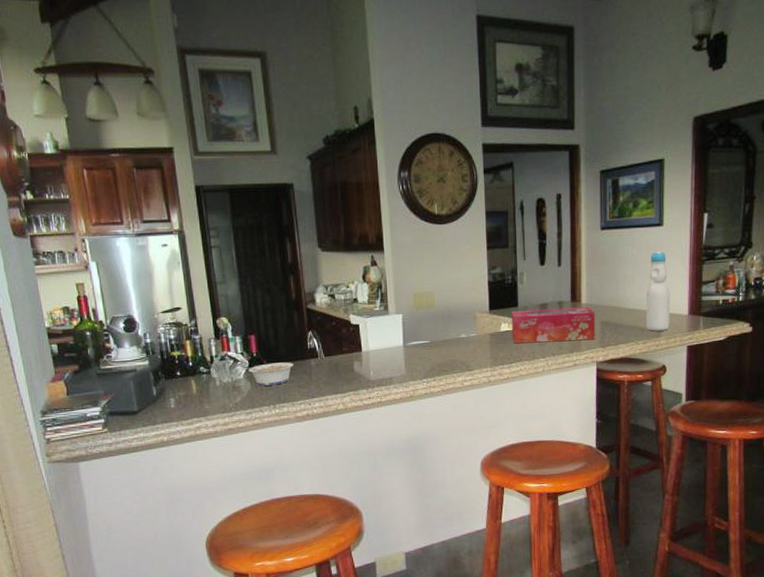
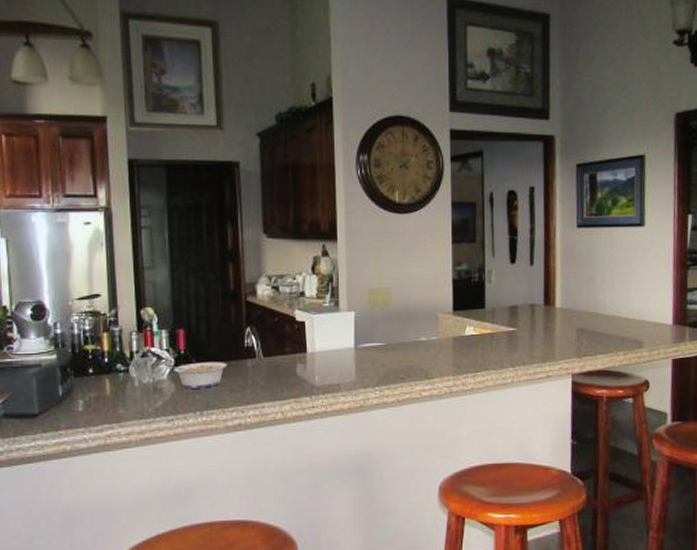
tissue box: present [511,307,596,344] -> none [477,311,571,350]
bottle: present [646,251,670,331] -> none [626,254,653,342]

